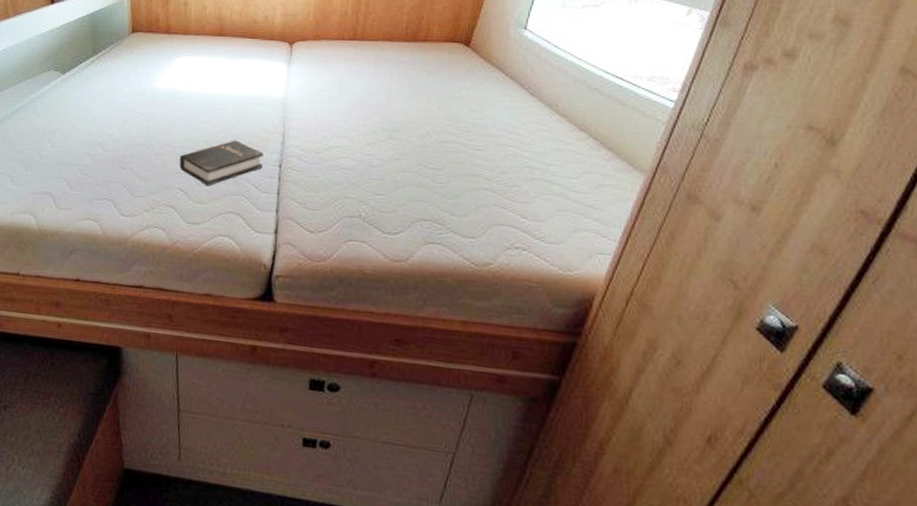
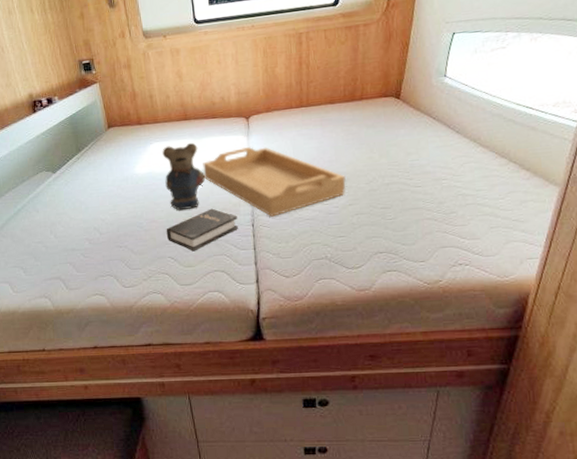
teddy bear: none [186,62,233,138] -> present [162,142,205,211]
serving tray: none [231,75,395,160] -> present [202,146,346,217]

